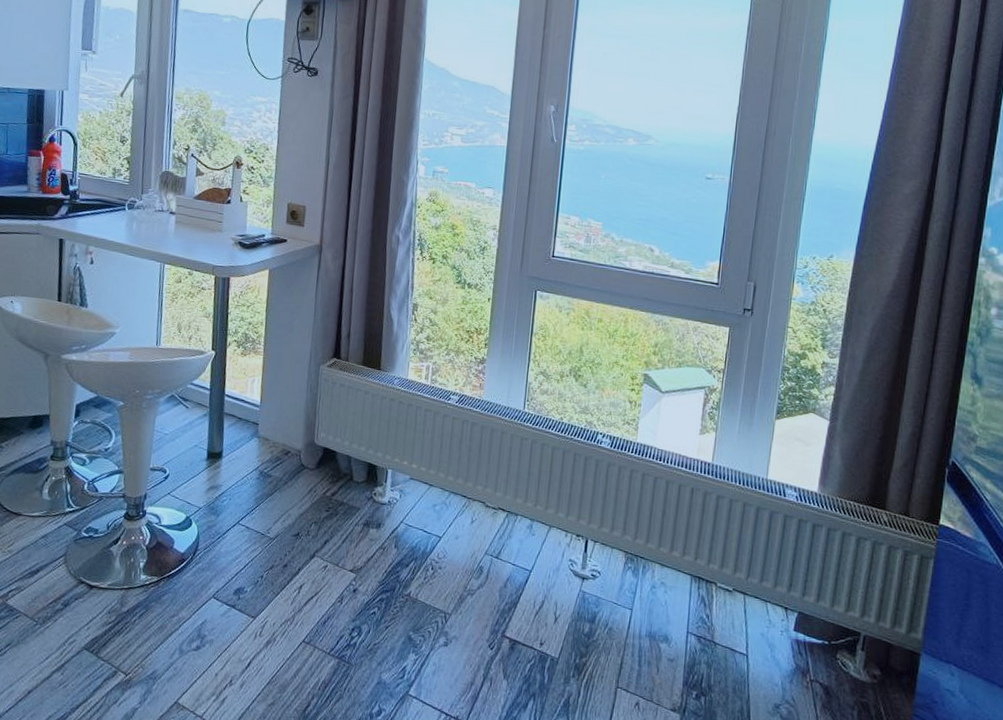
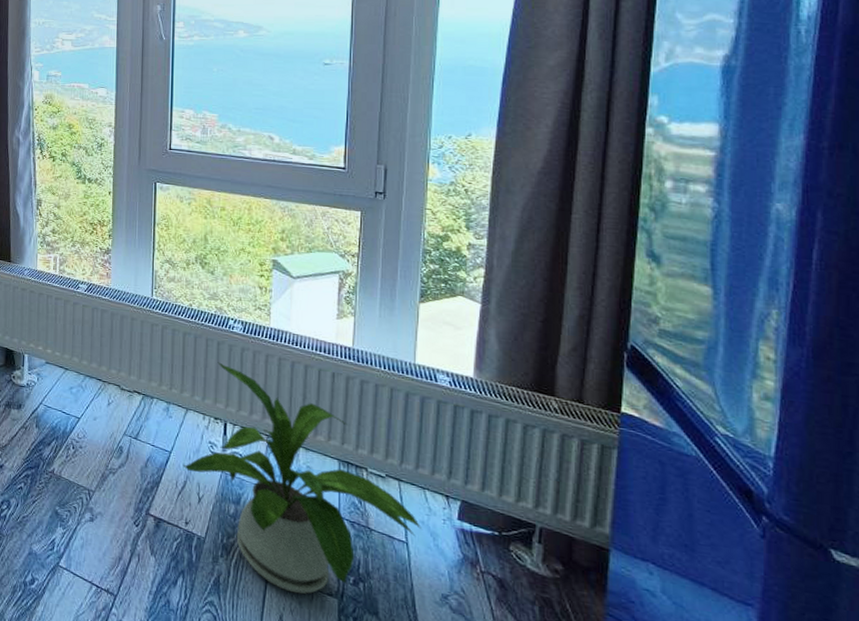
house plant: none [542,477,762,711] -> present [183,362,422,595]

